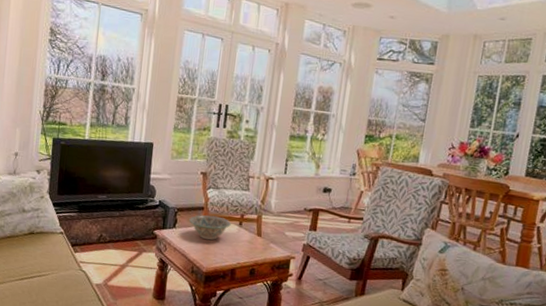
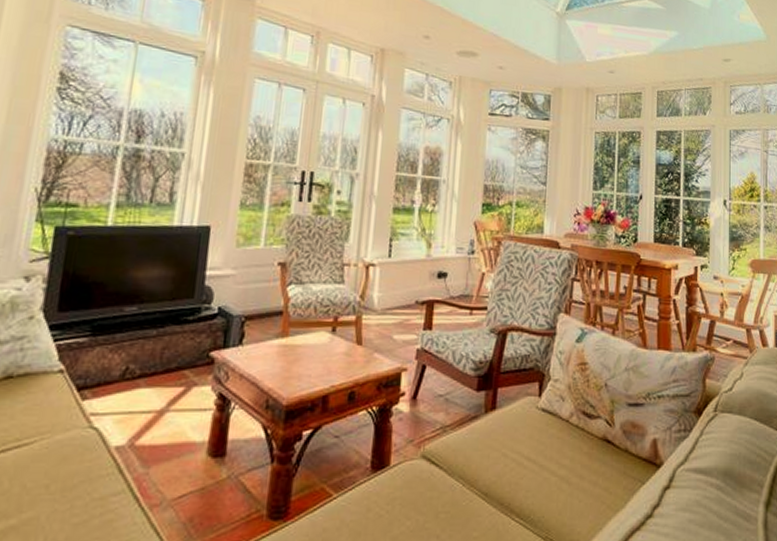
decorative bowl: present [189,214,231,240] -> none [262,321,321,358]

